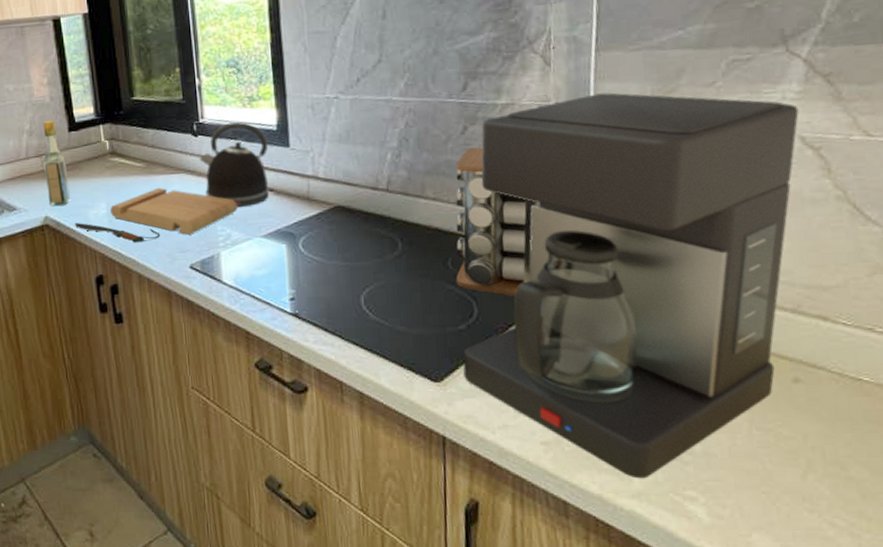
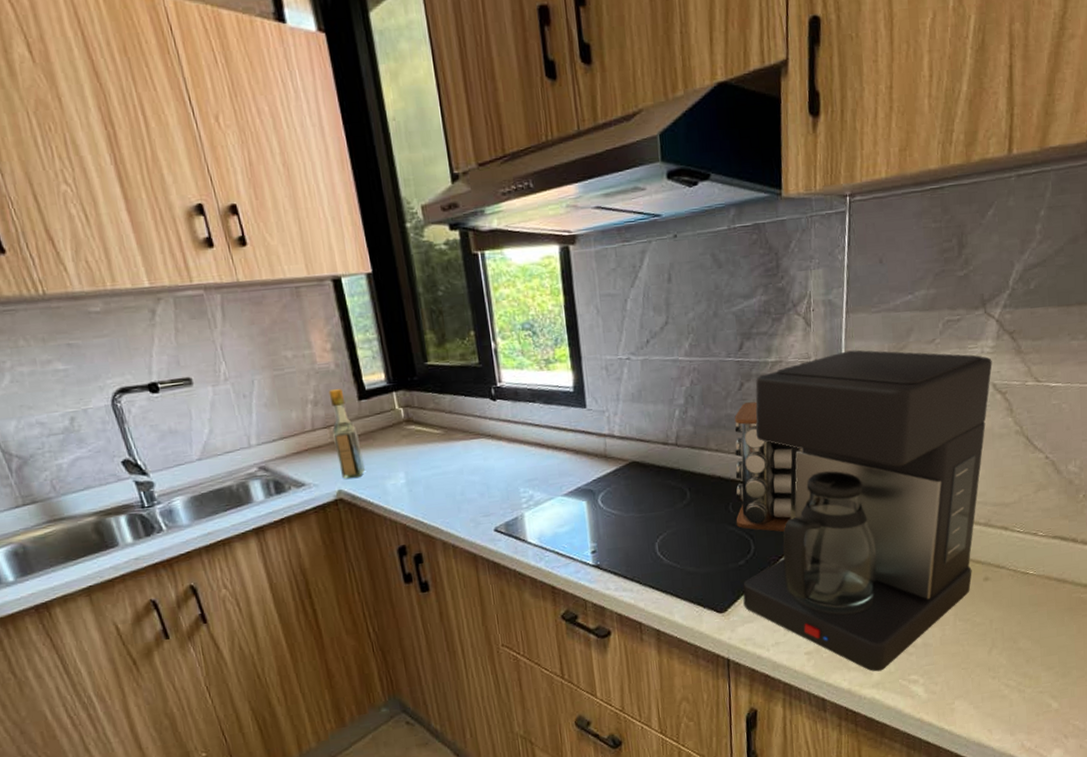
knife: present [75,223,161,243] -> none [372,494,463,511]
cutting board: present [110,187,237,235] -> none [409,453,539,499]
kettle: present [199,122,275,207] -> none [498,384,574,468]

